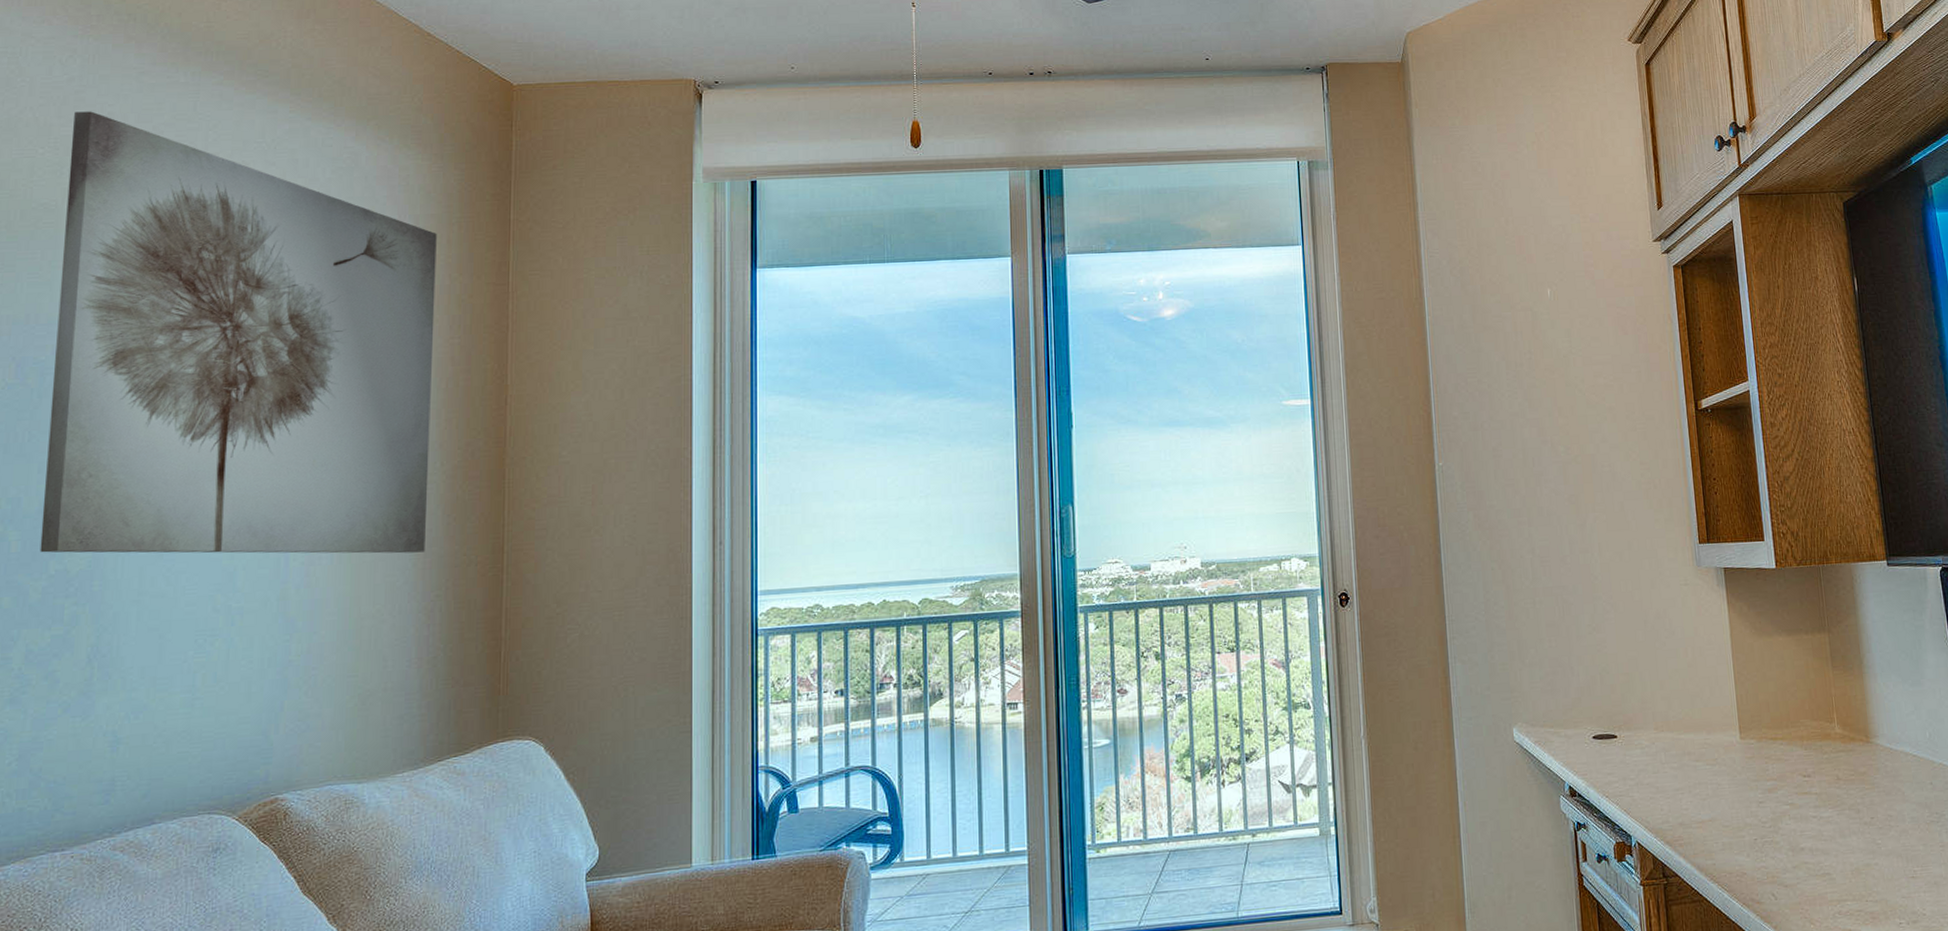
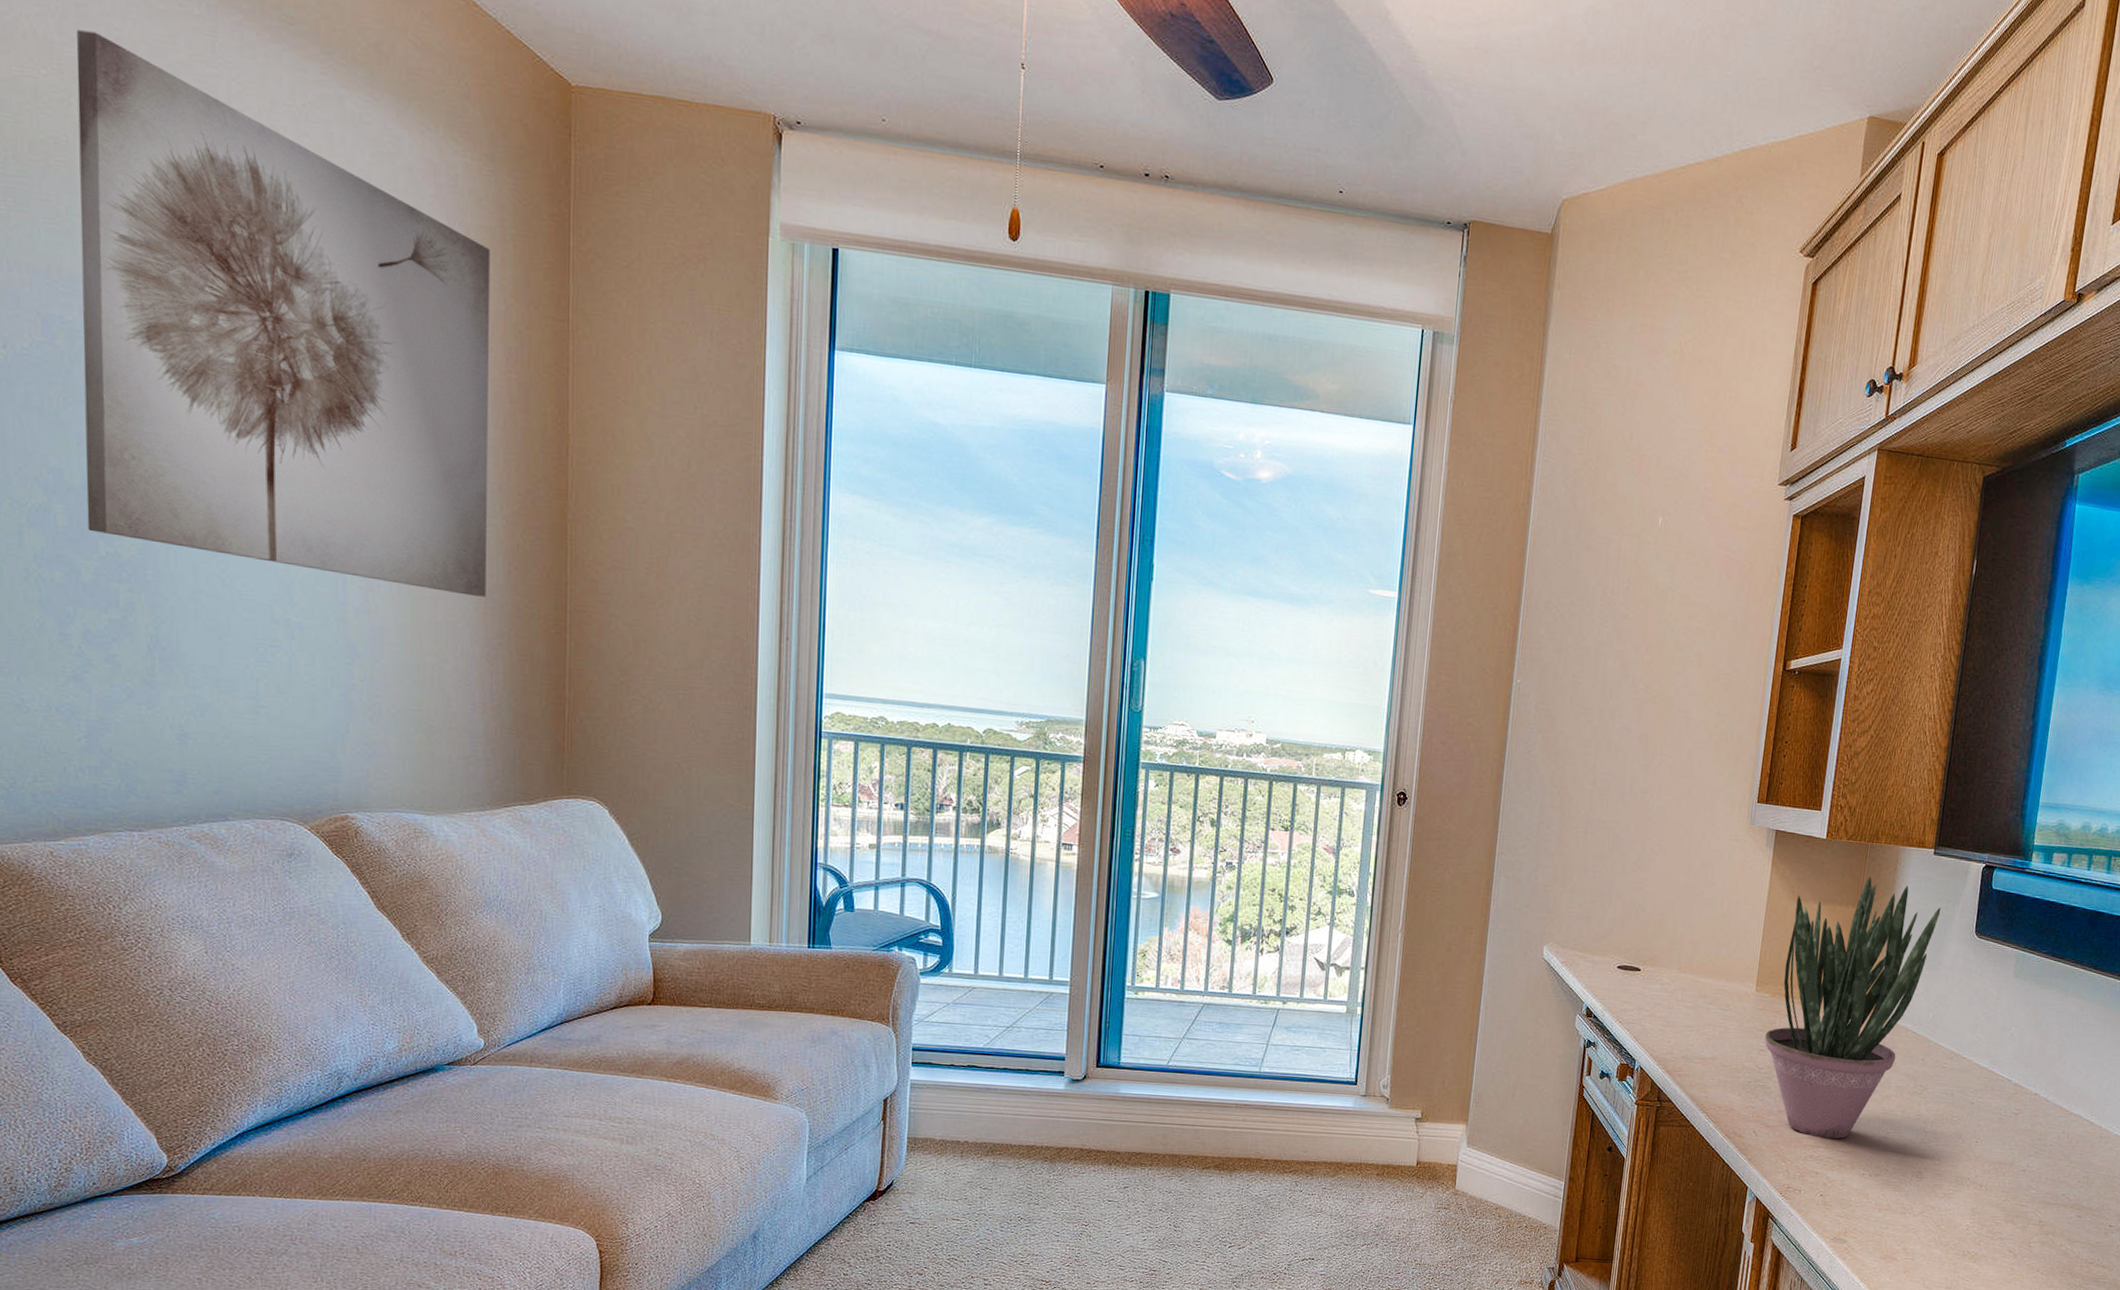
potted plant: none [1760,599,1910,890] -> present [1764,876,1941,1139]

